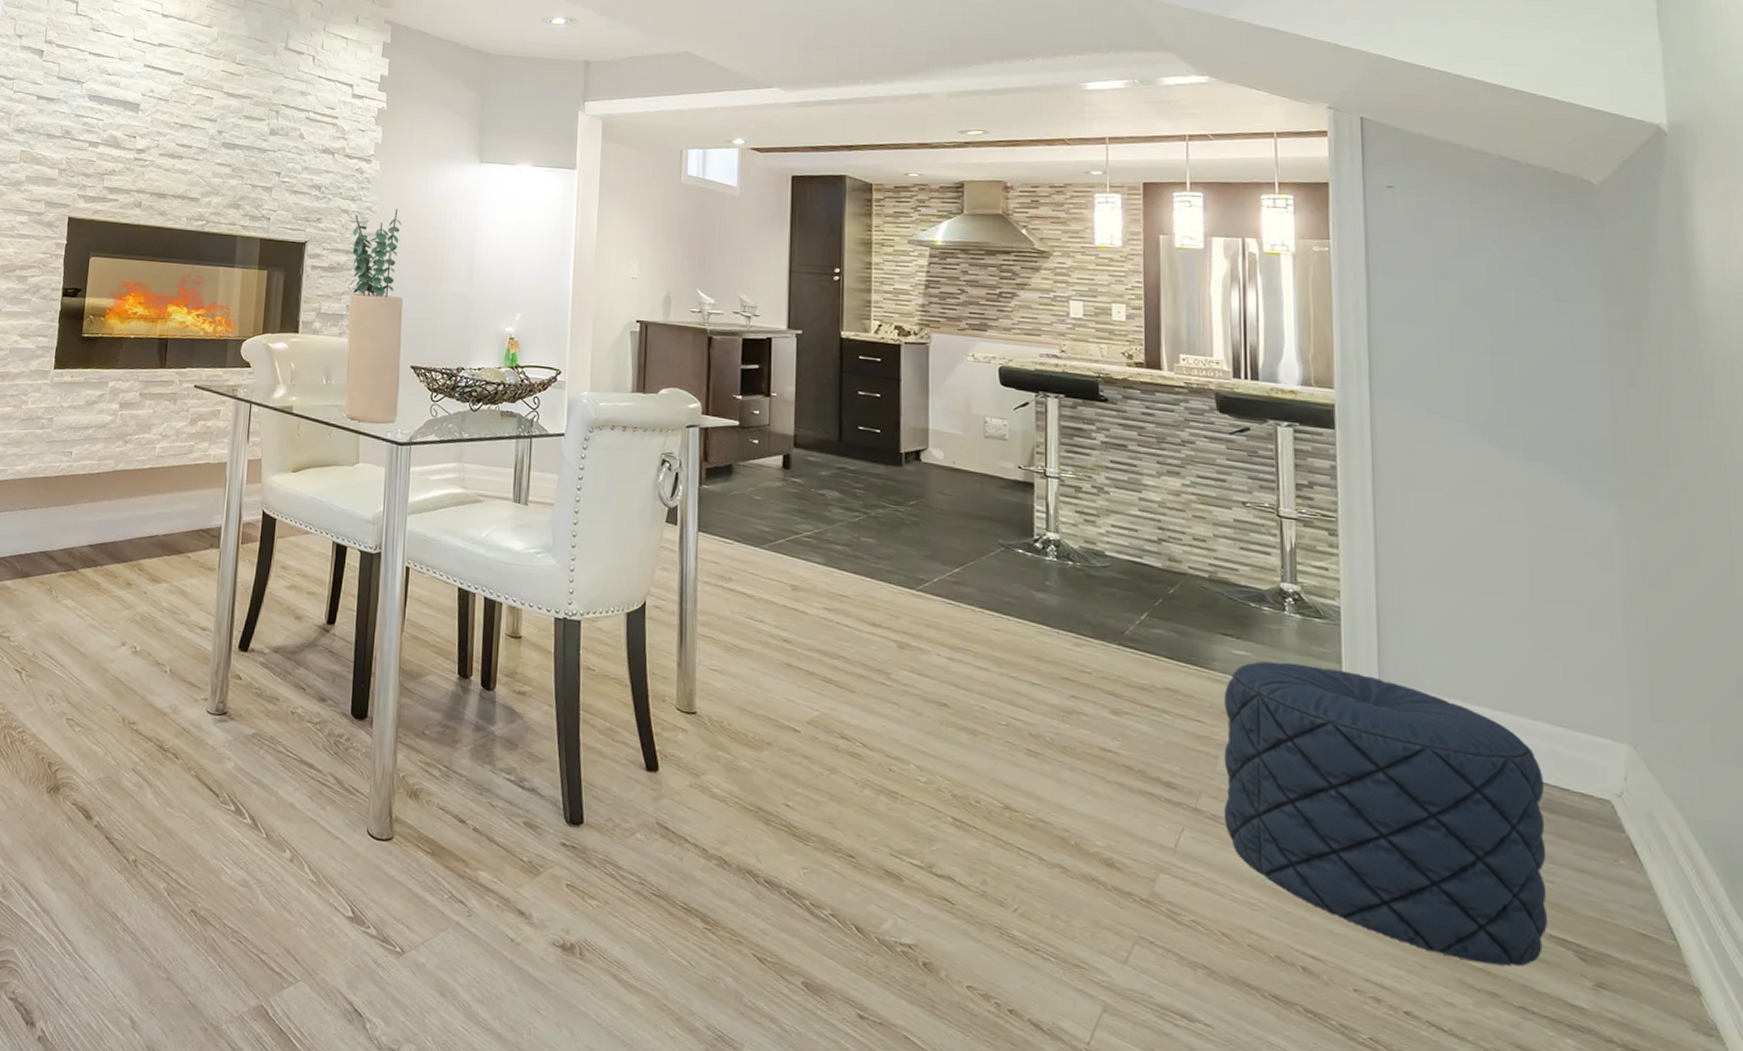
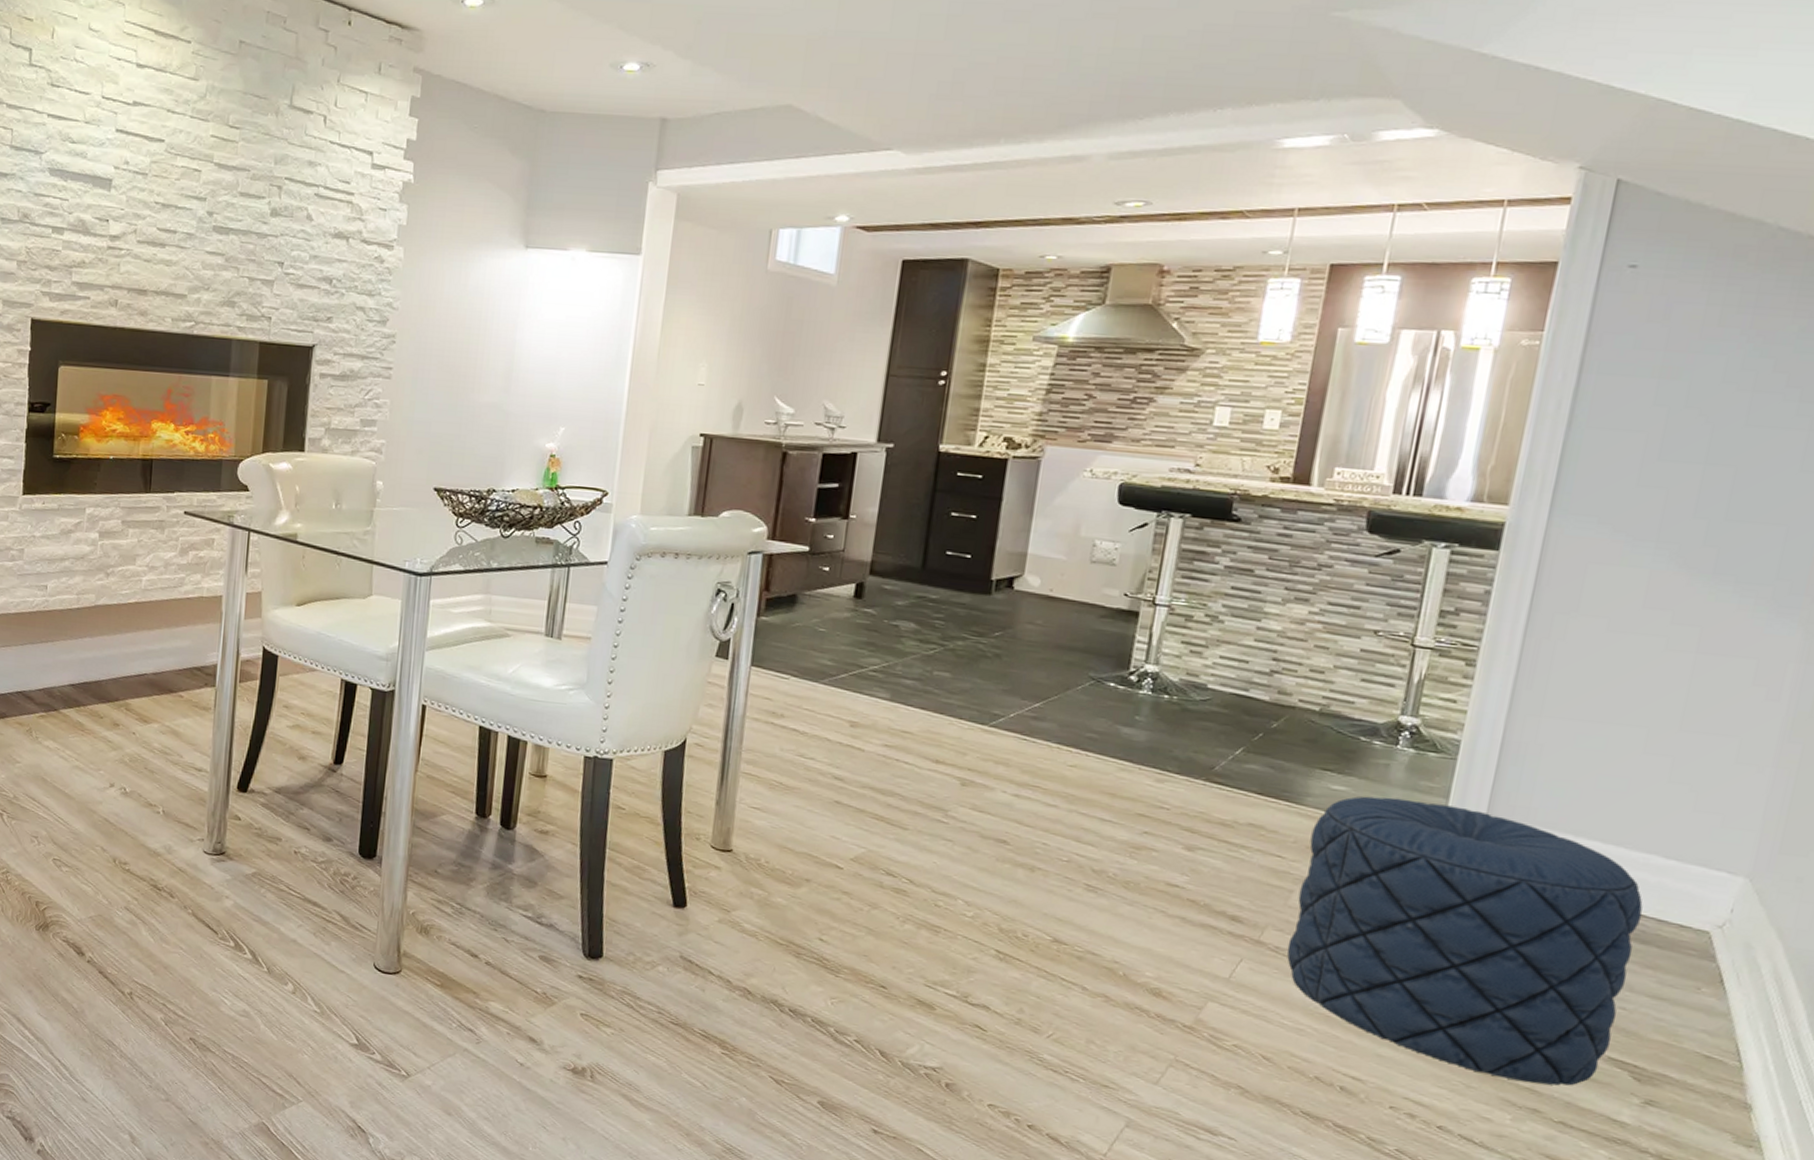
vase: present [344,209,404,424] -> none [356,305,429,553]

